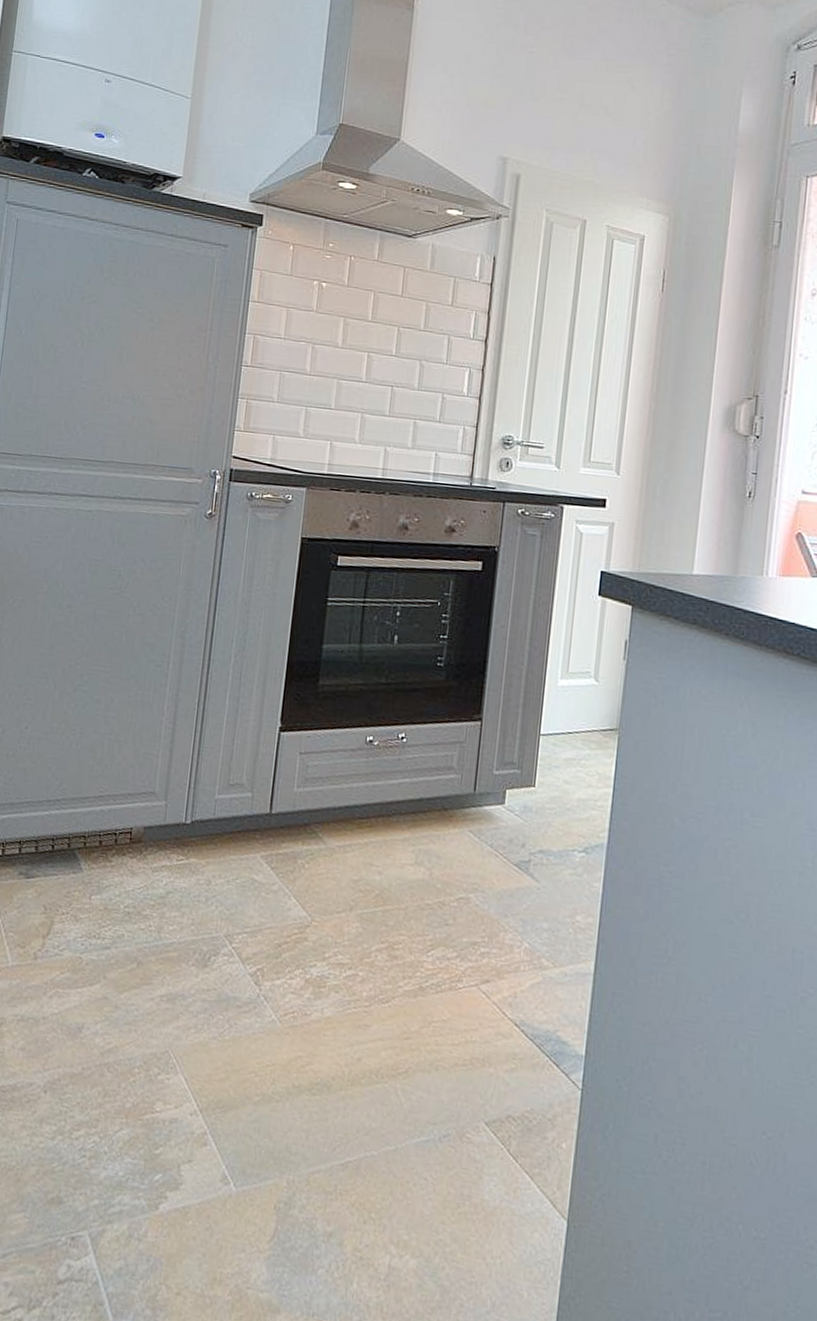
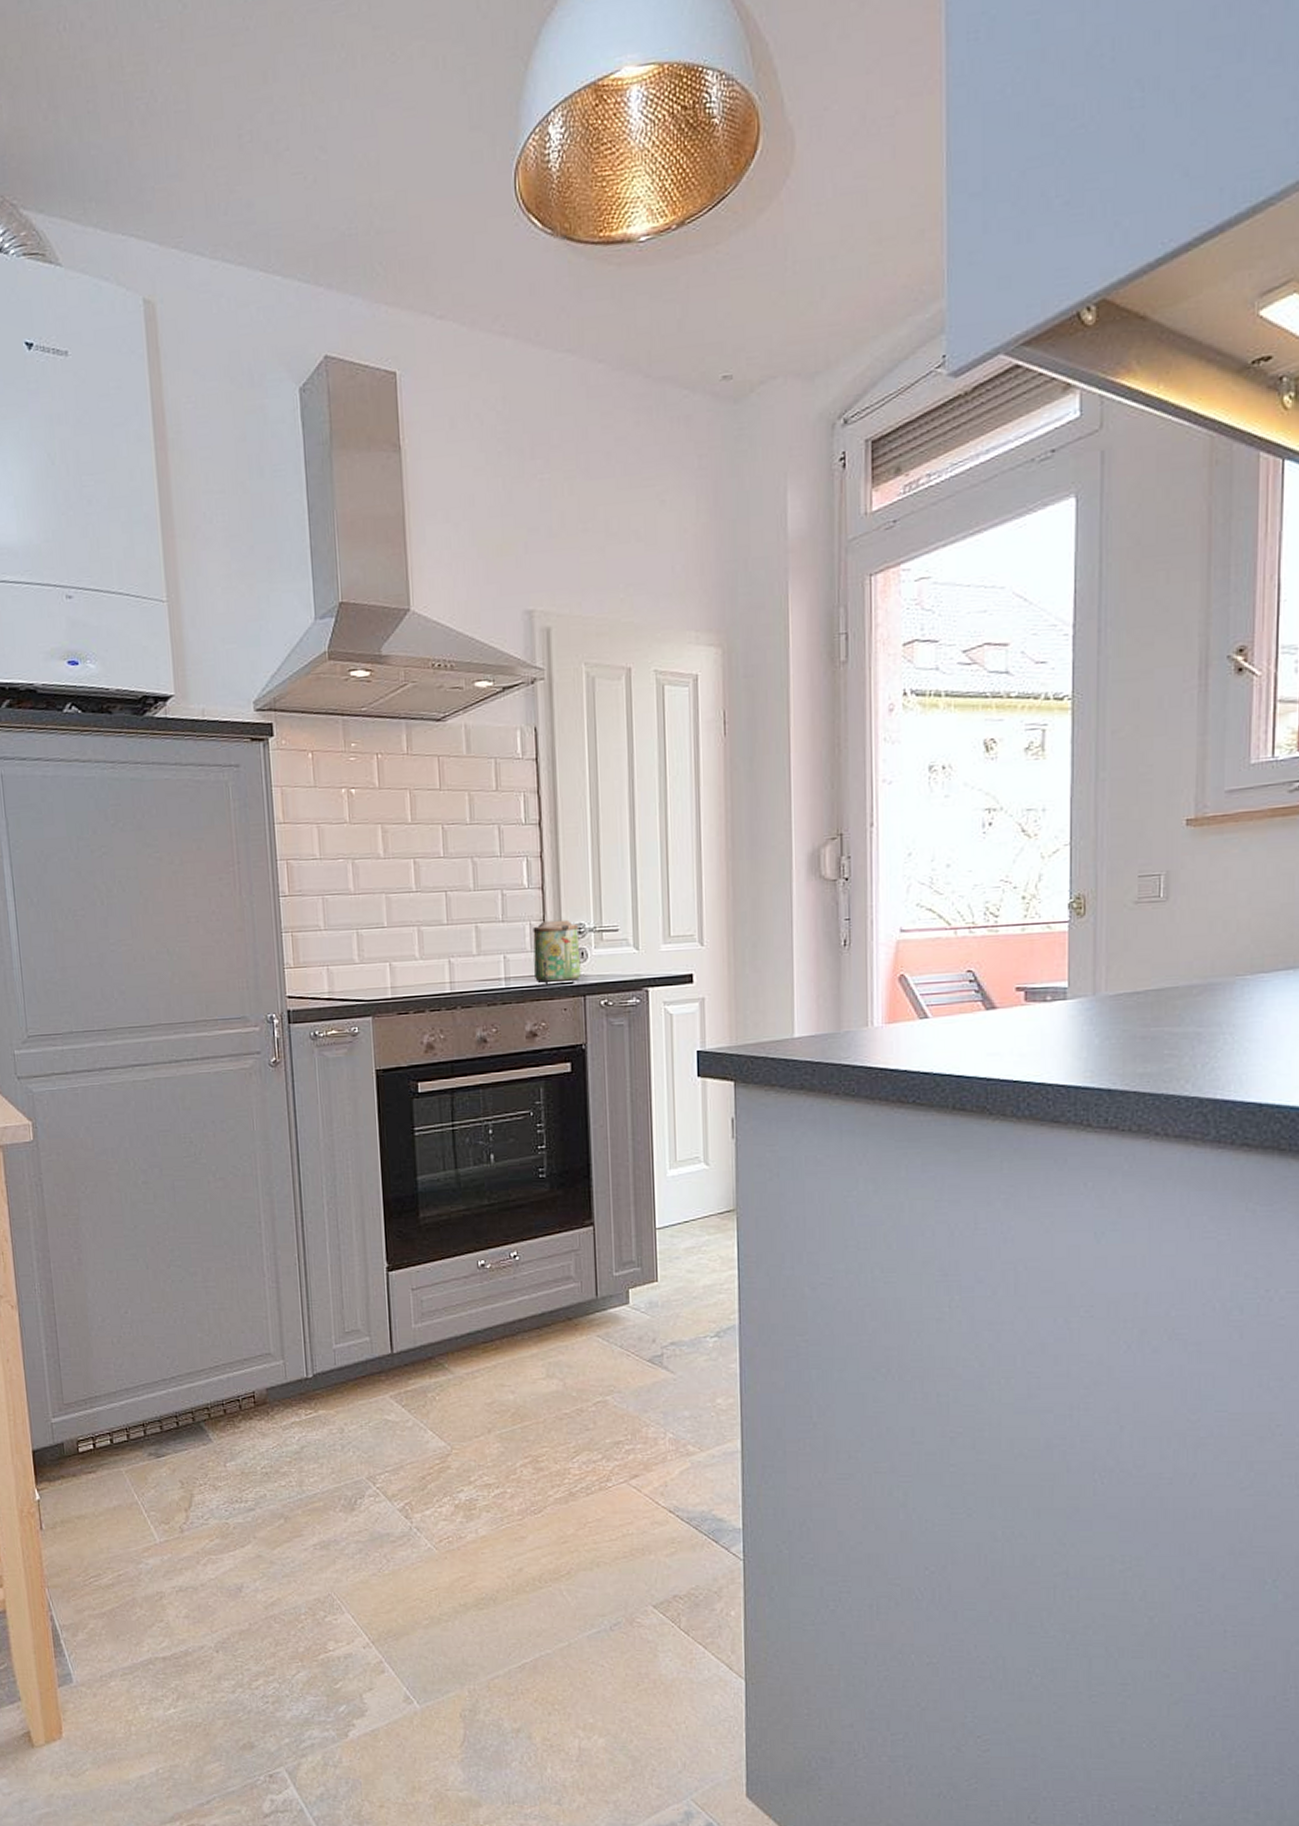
canister: none [461,428,508,487] -> present [533,919,581,983]

